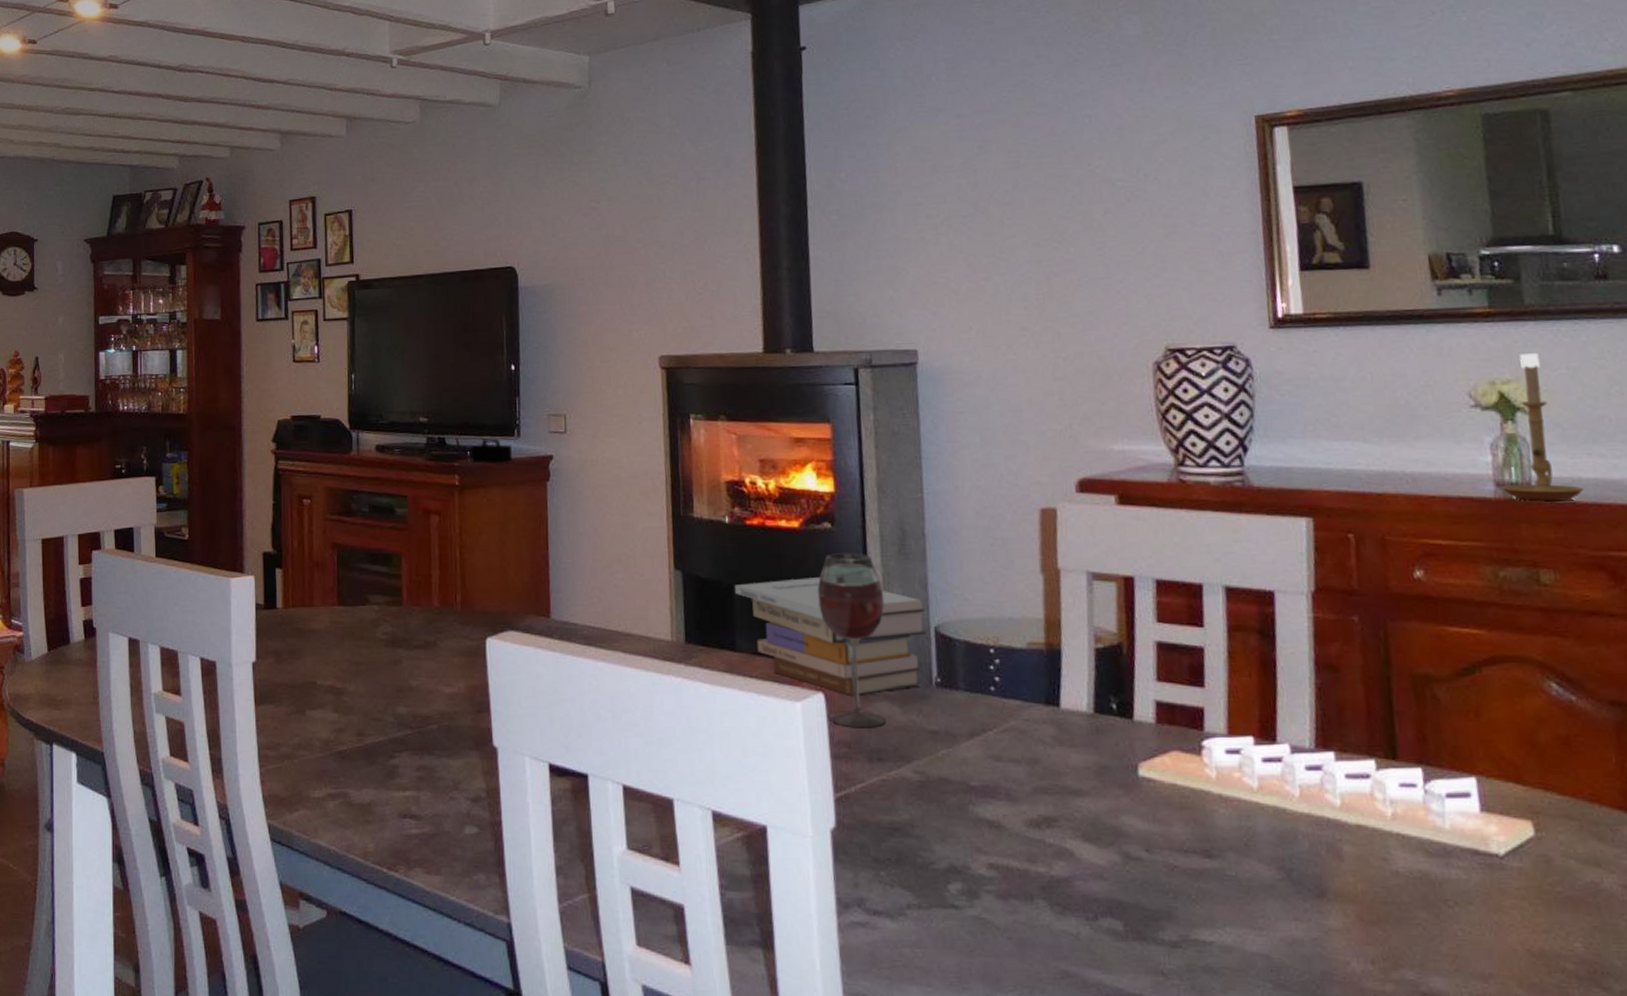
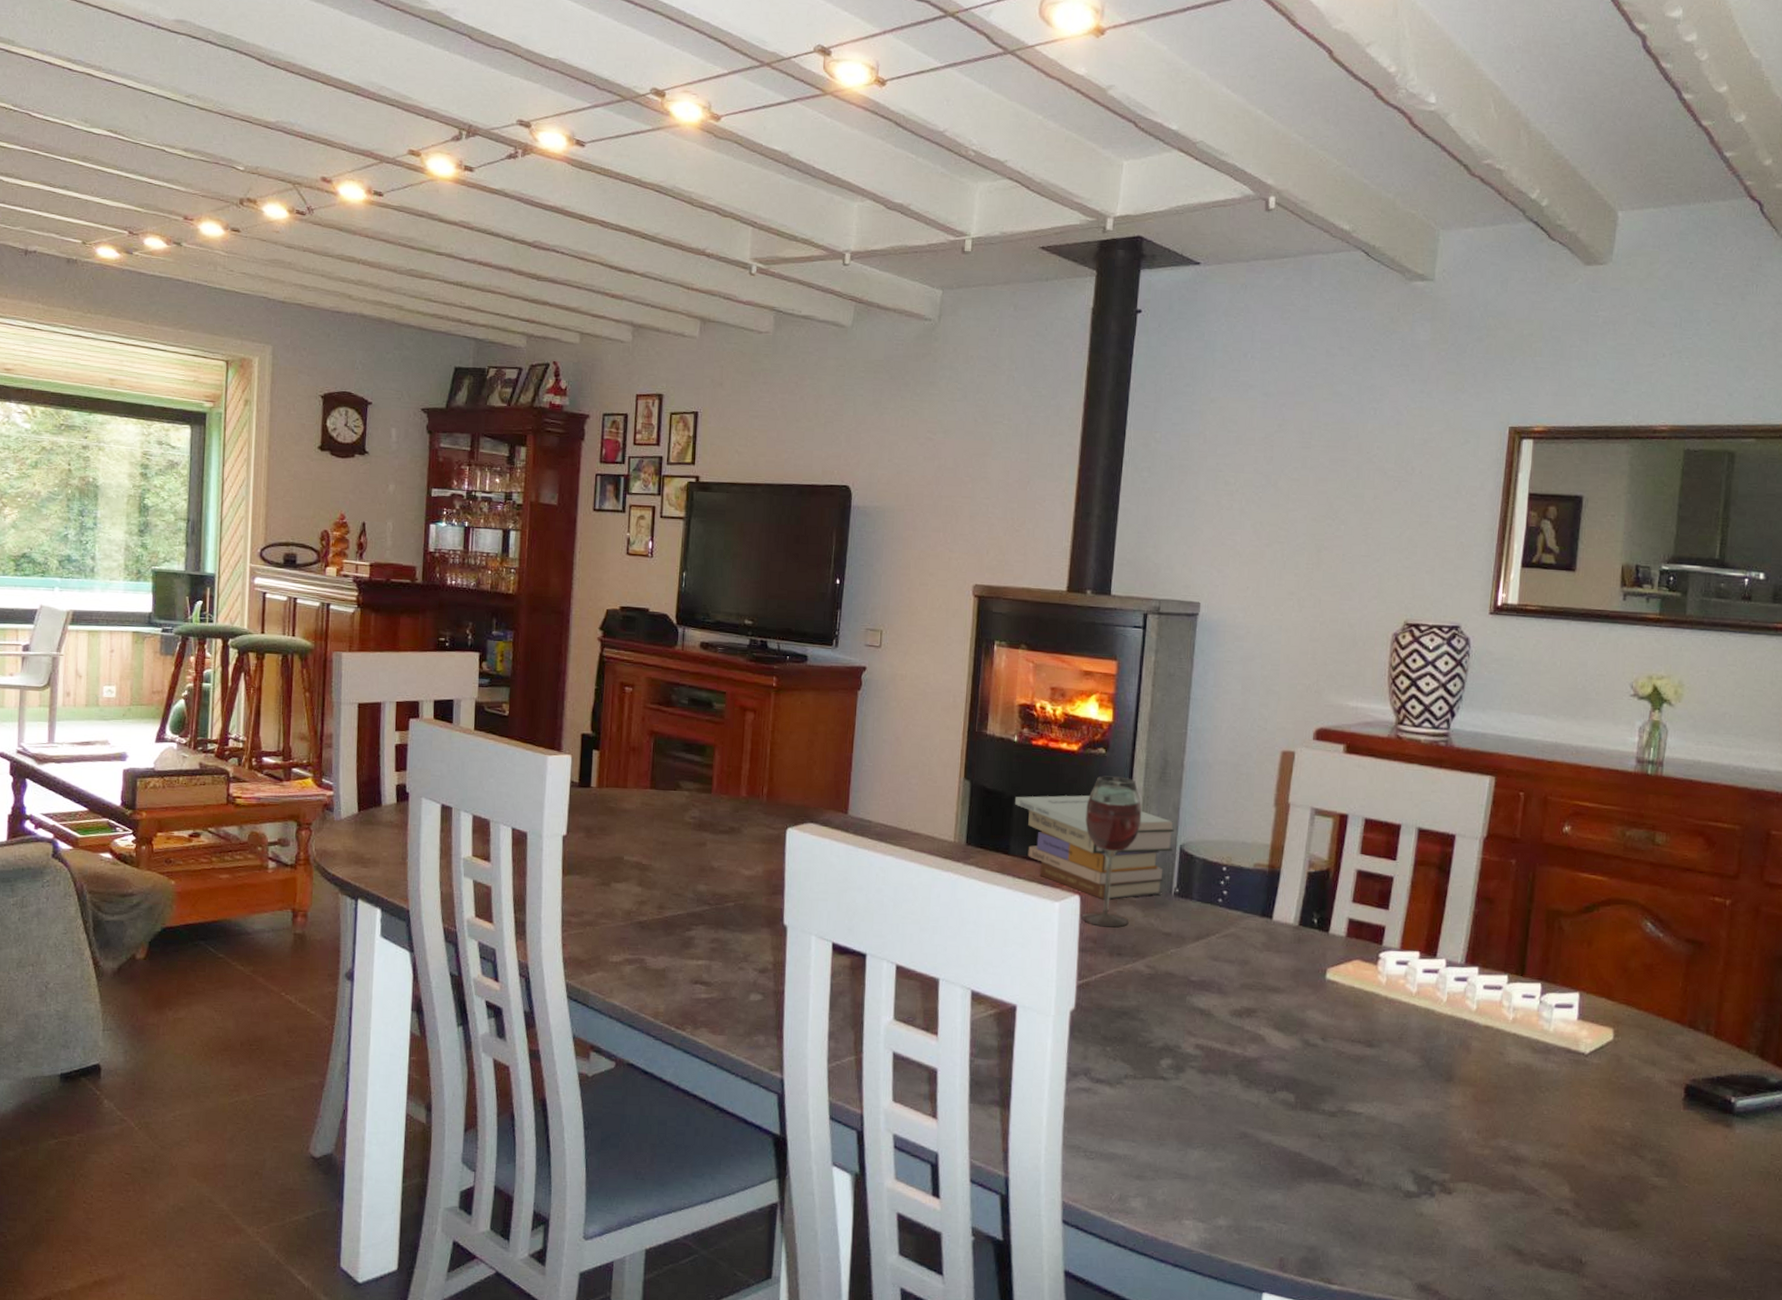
speaker: present [470,438,513,465] -> none [789,645,830,672]
candle holder: present [1501,353,1584,503] -> none [1641,656,1700,779]

